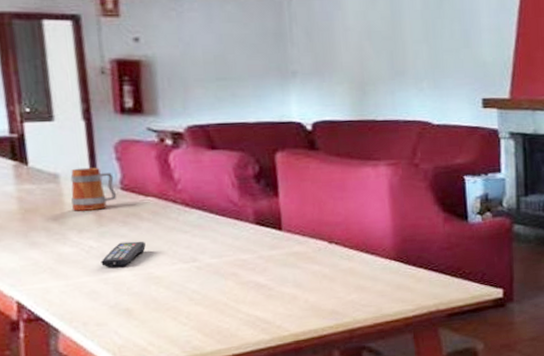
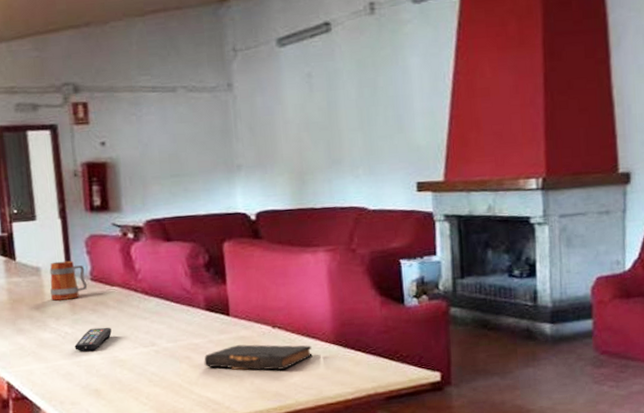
book: none [252,260,372,288] -> present [204,344,313,371]

